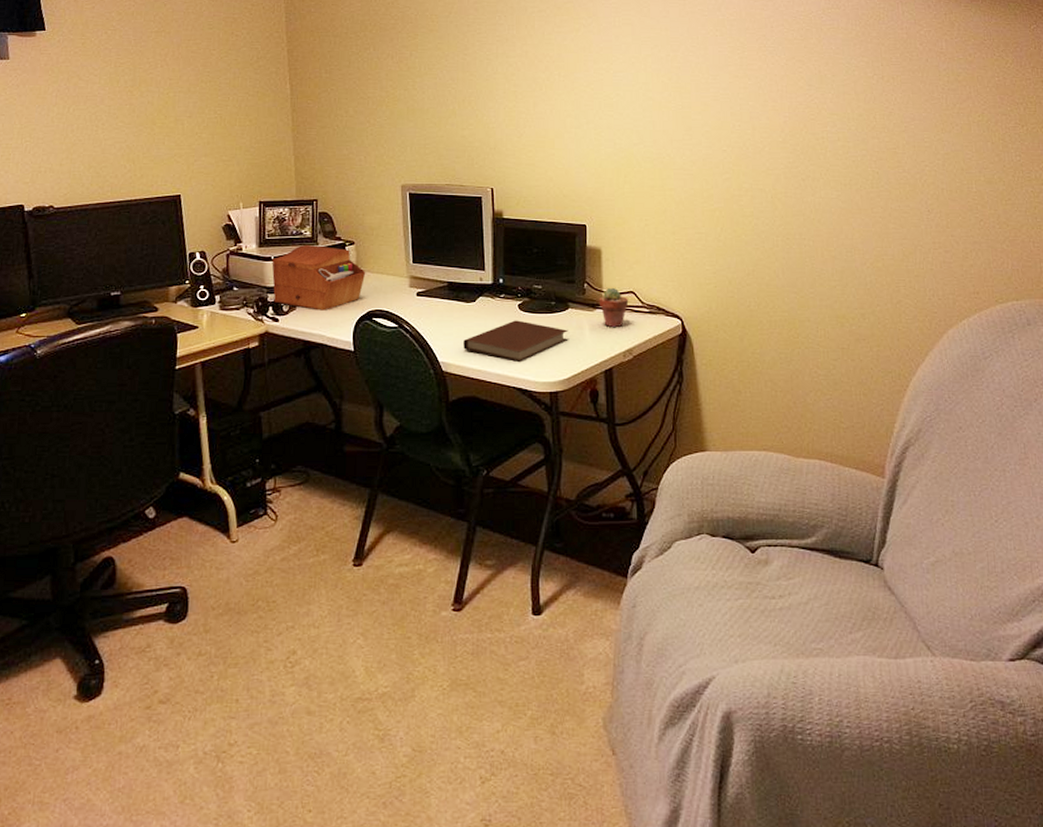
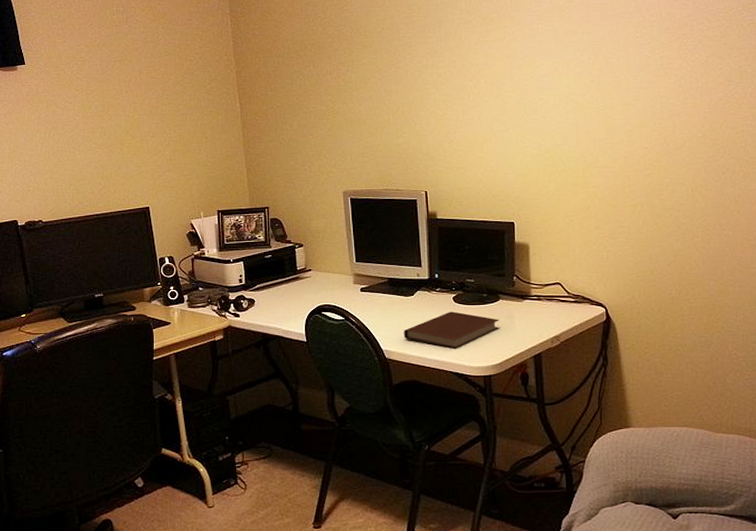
sewing box: present [272,244,366,311] -> none [231,247,315,306]
potted succulent: present [599,287,629,328] -> none [527,279,556,317]

